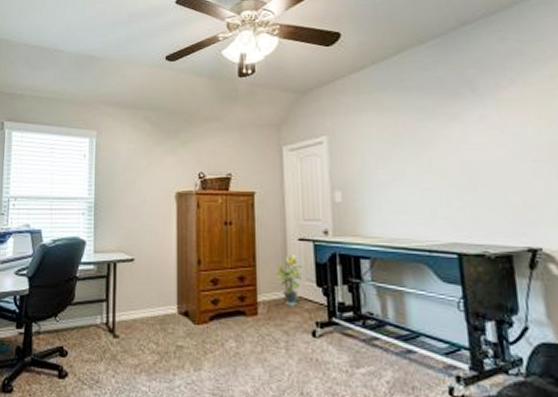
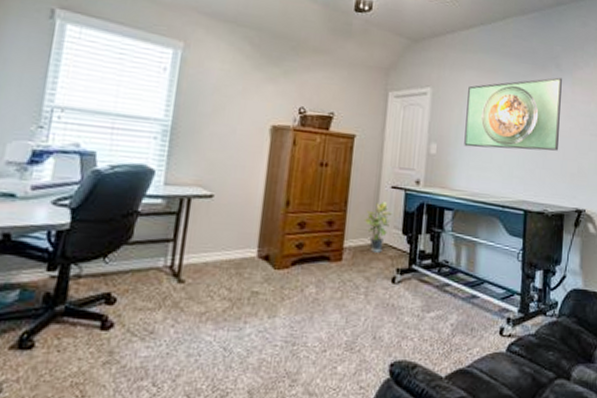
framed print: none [368,102,492,191] -> present [464,77,562,151]

